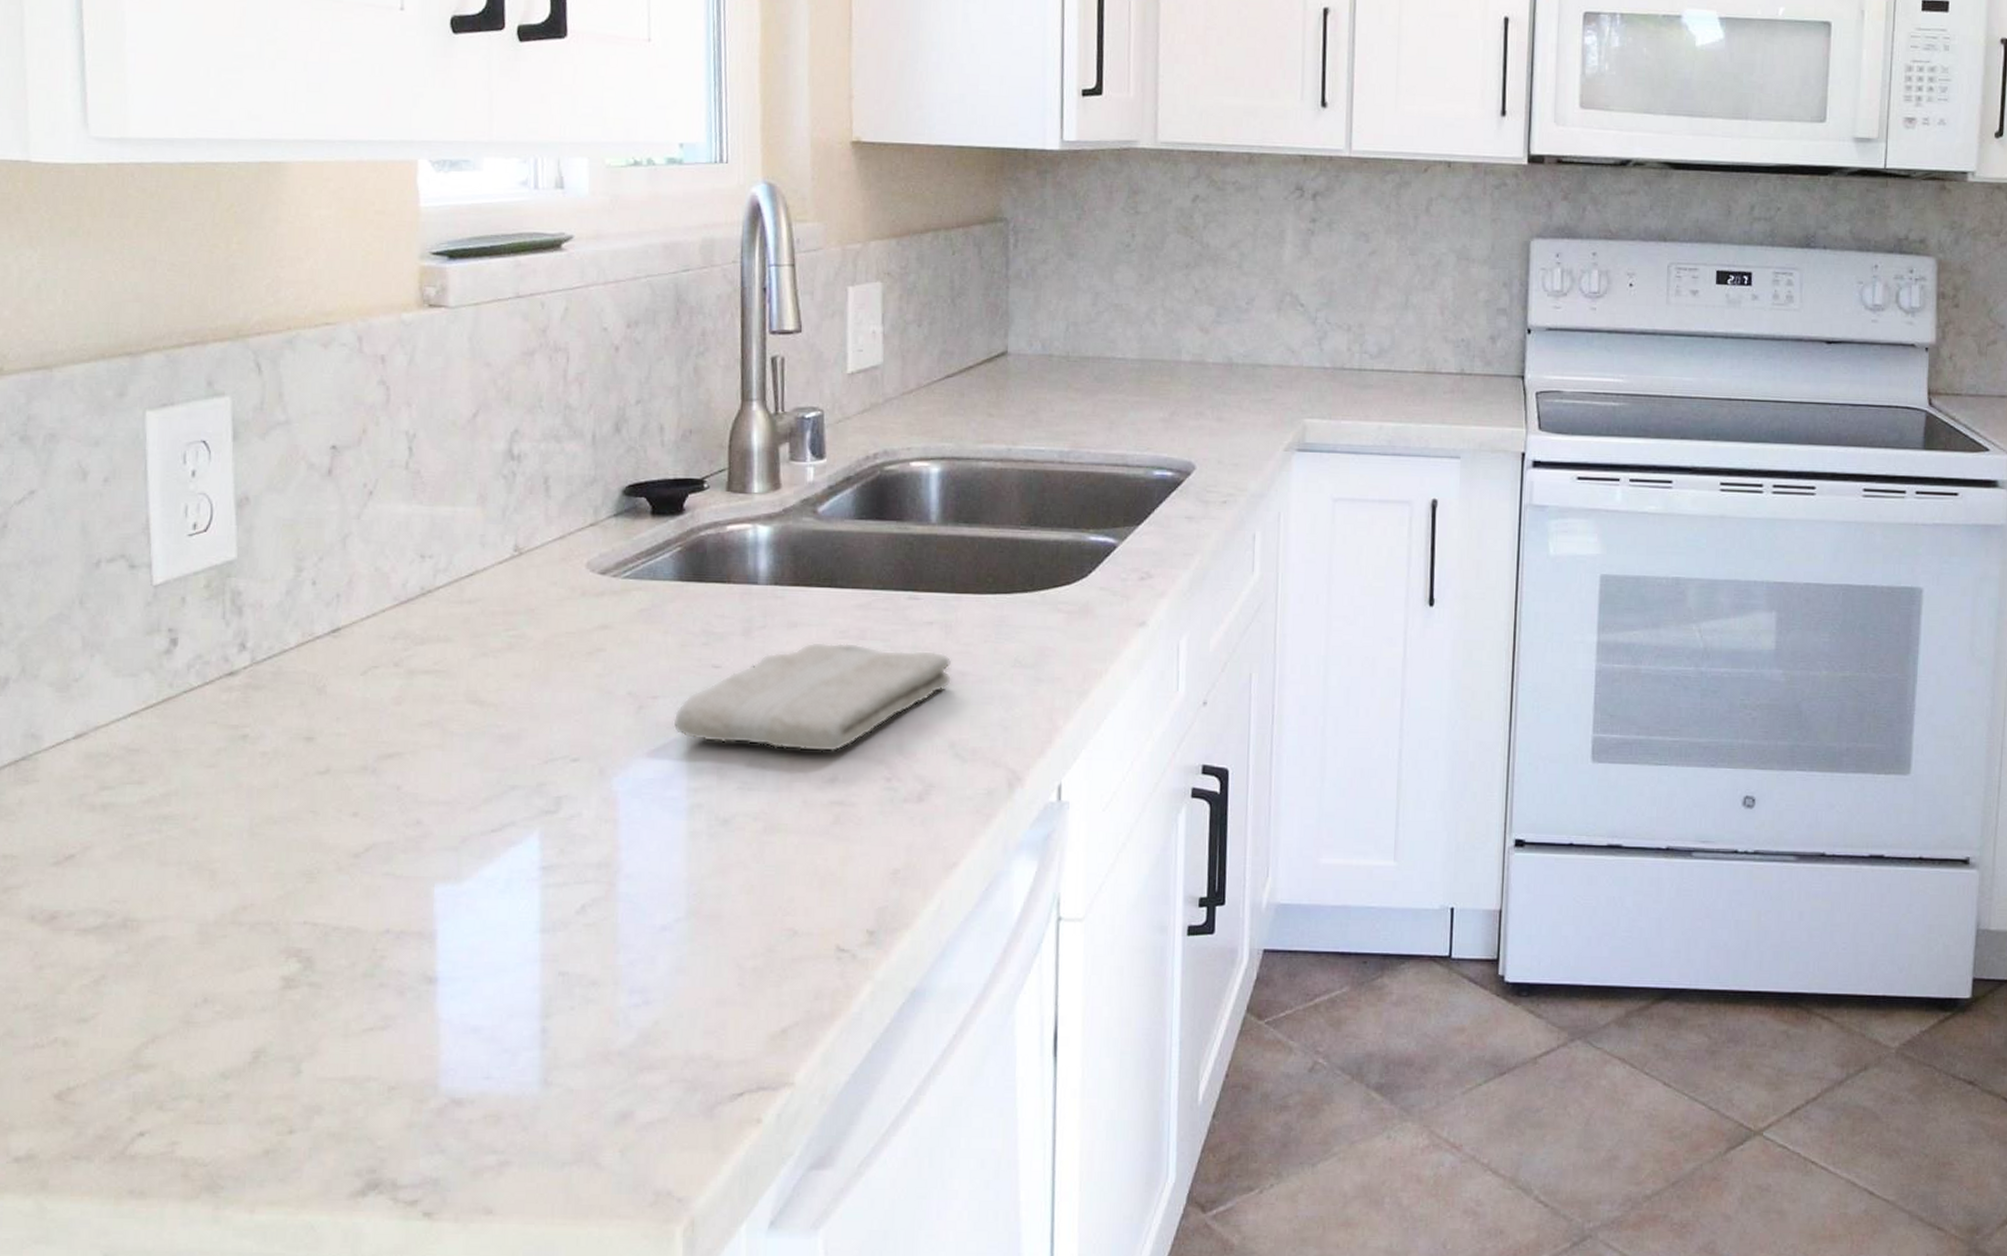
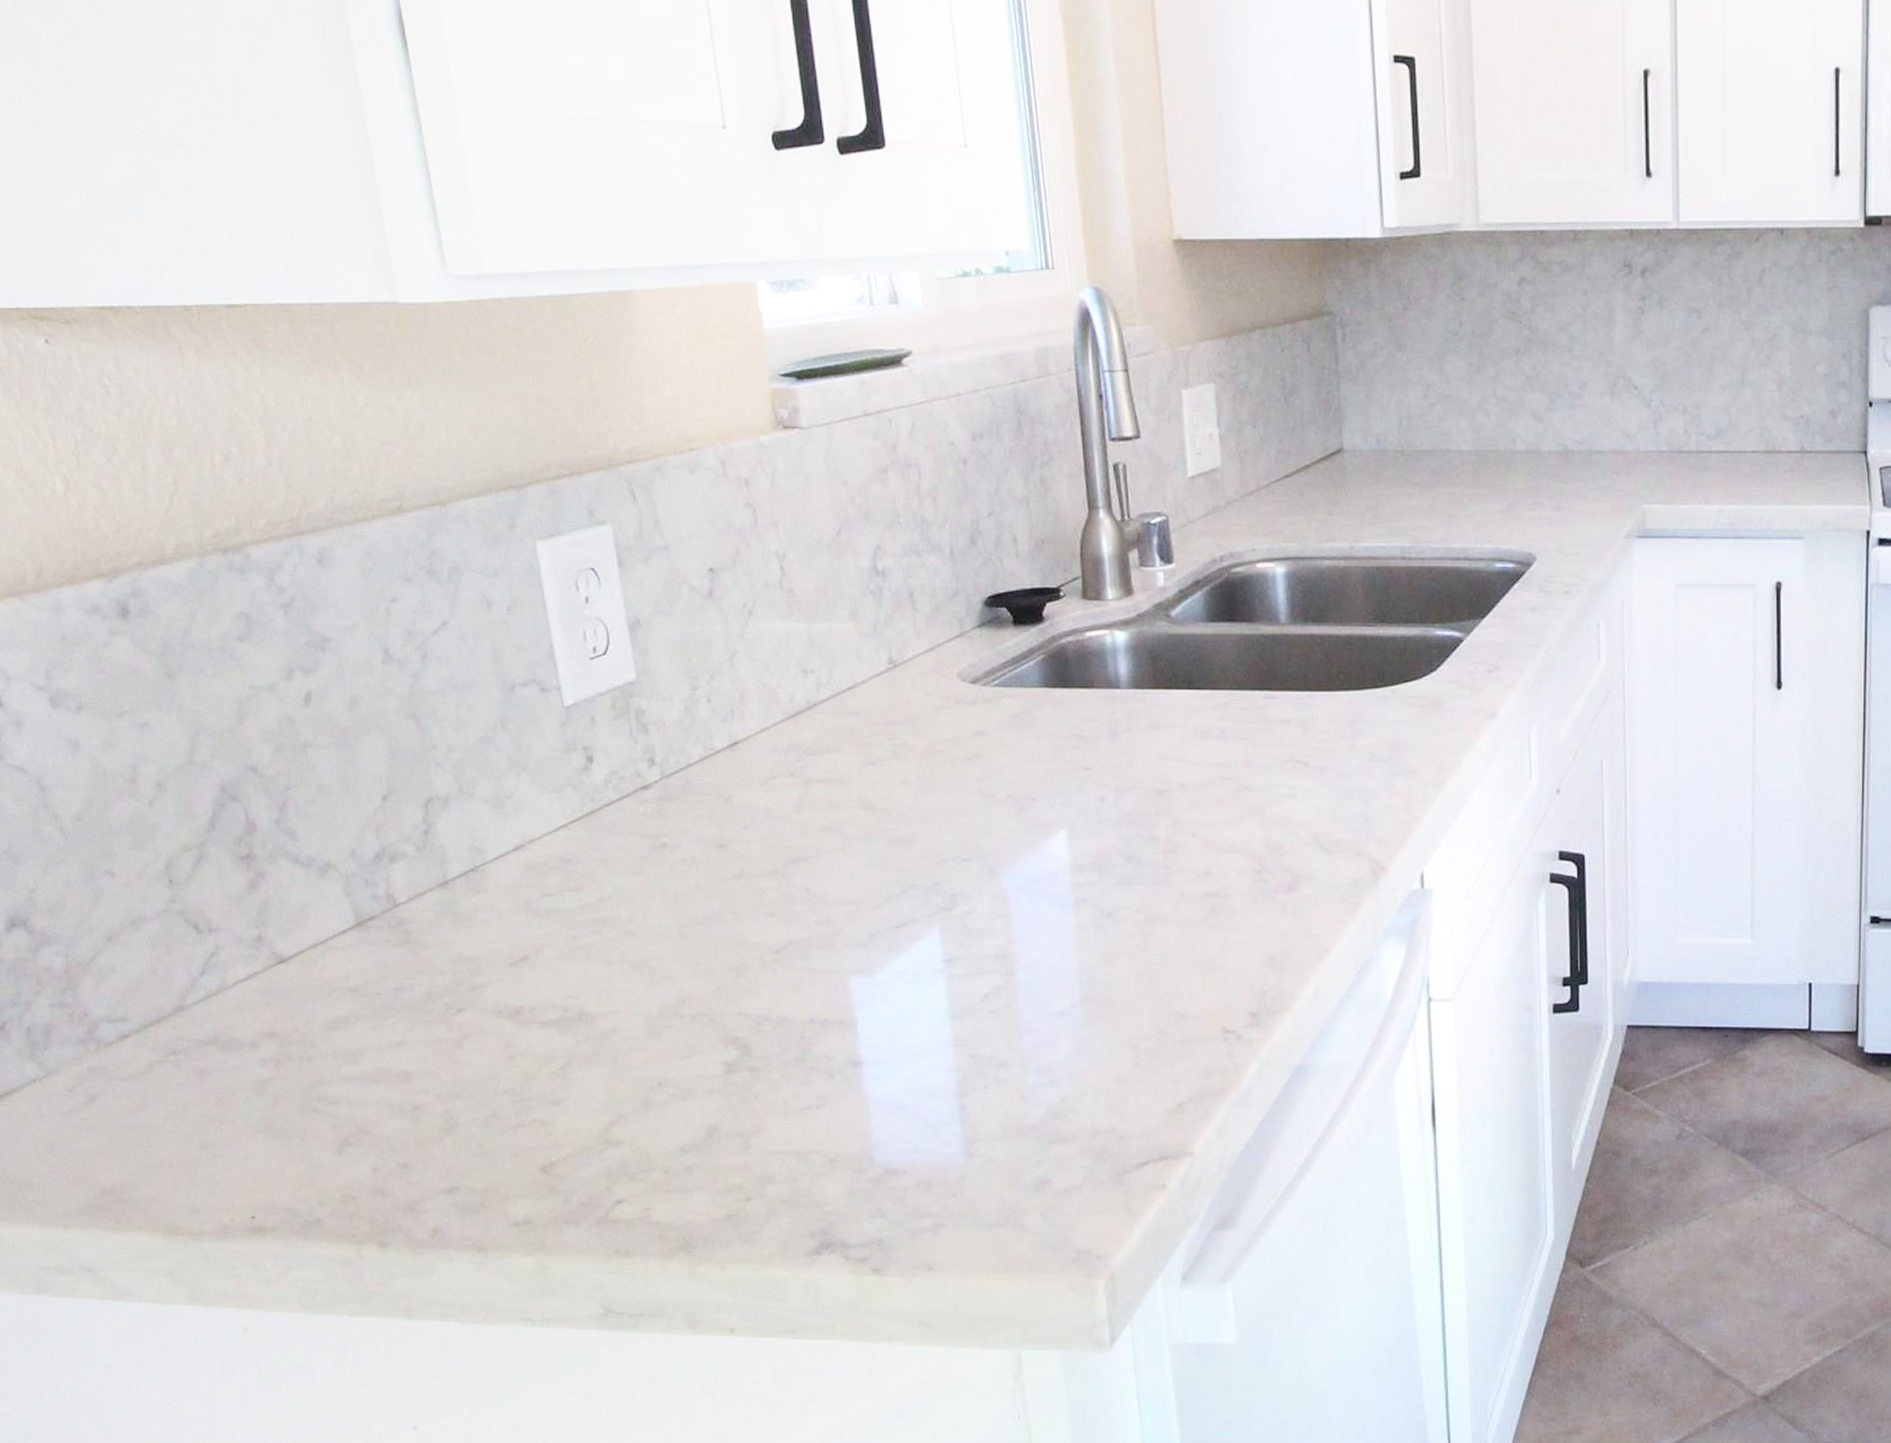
washcloth: present [673,642,952,753] -> none [1052,742,1312,847]

